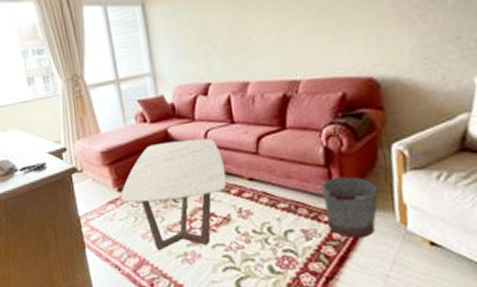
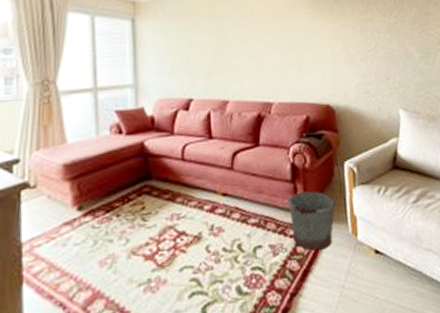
coffee table: present [120,138,227,251] -> none [79,152,201,280]

